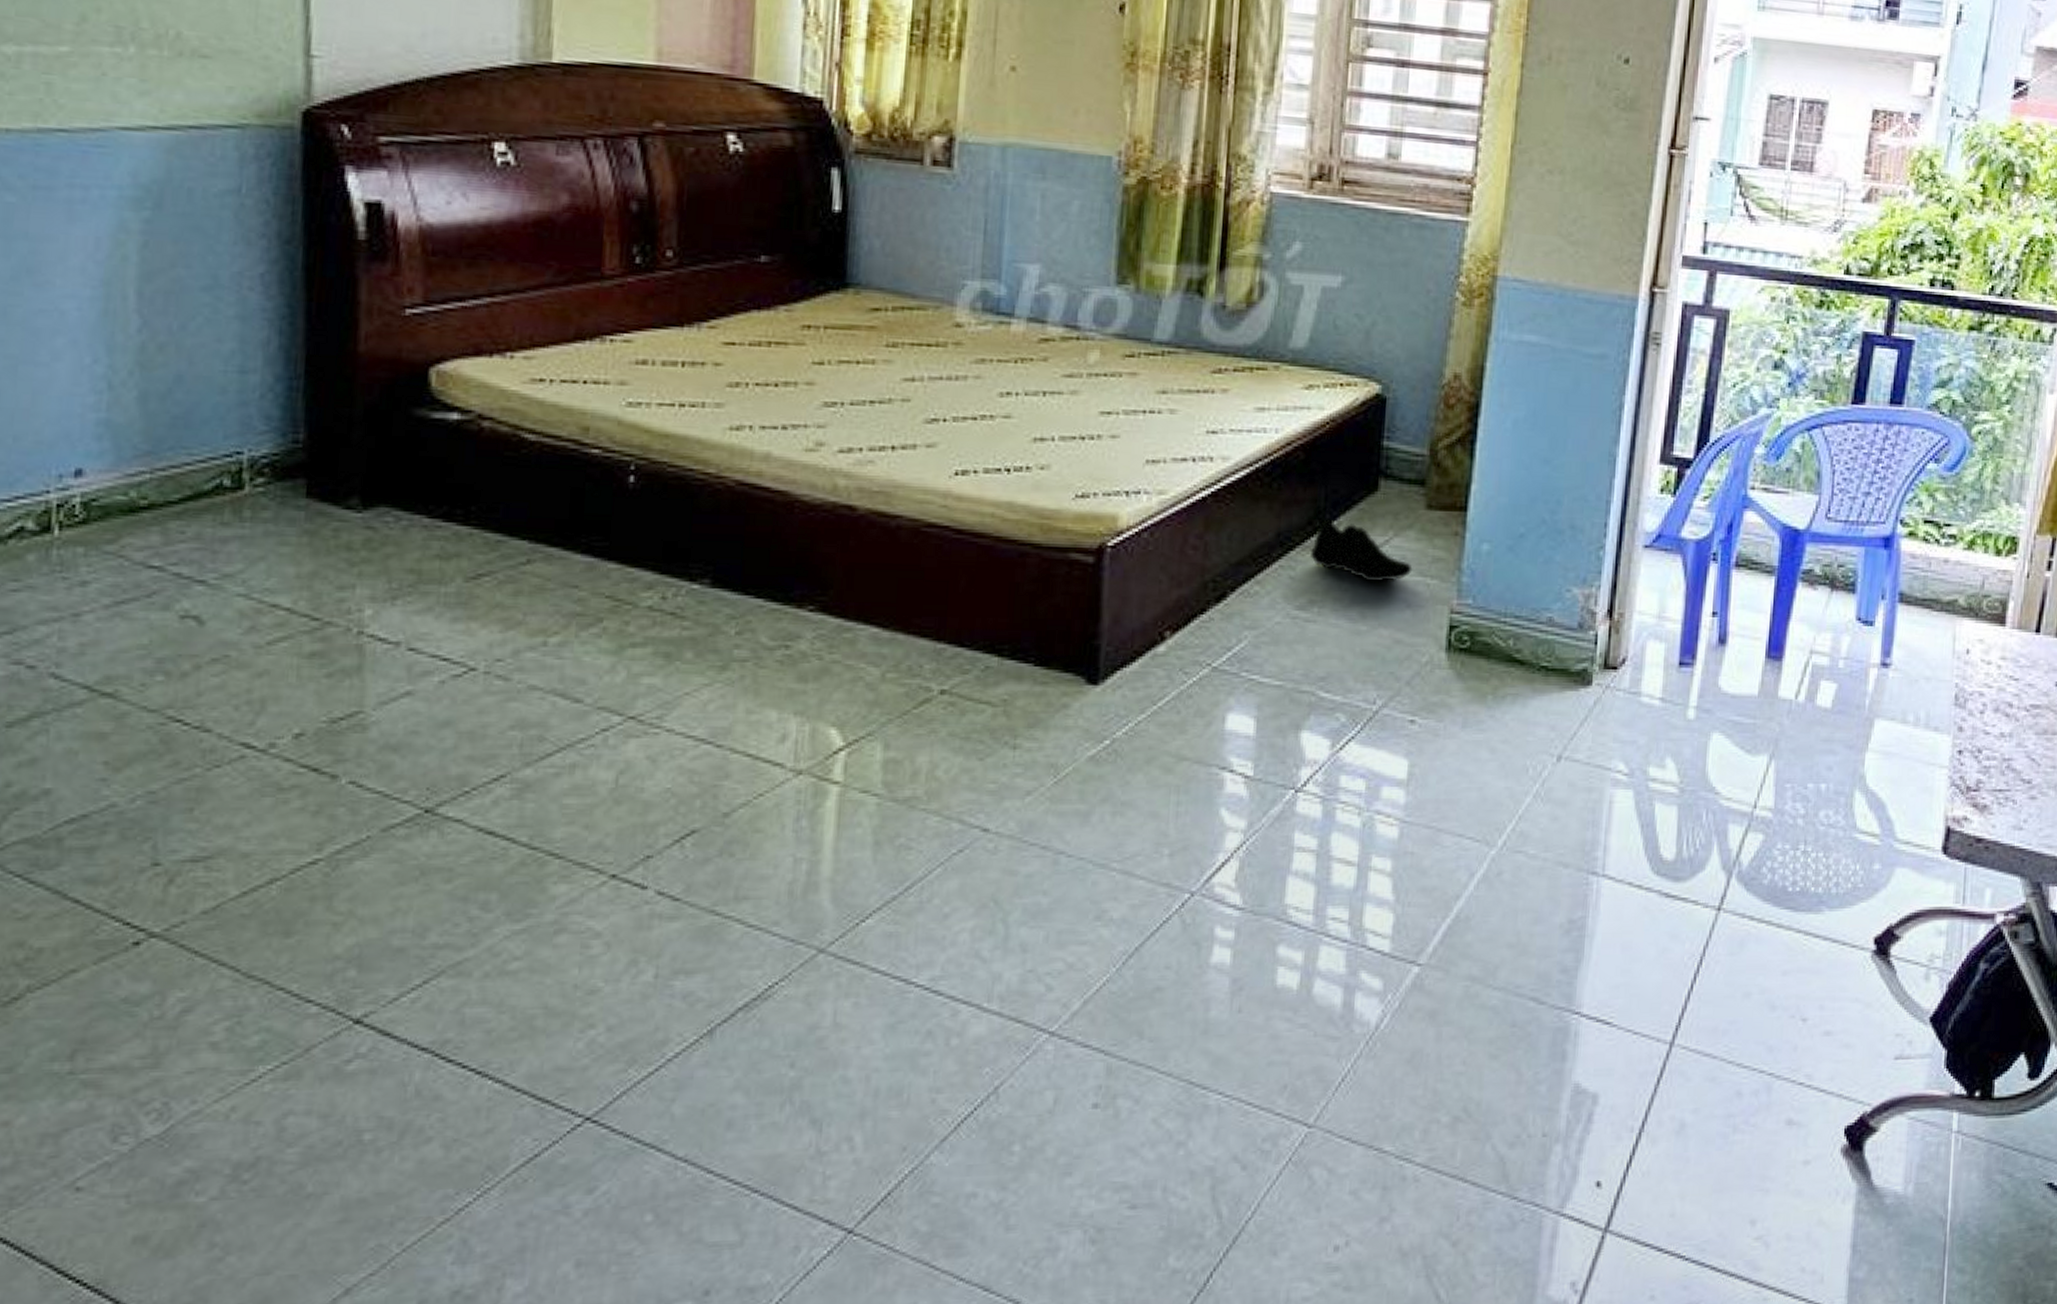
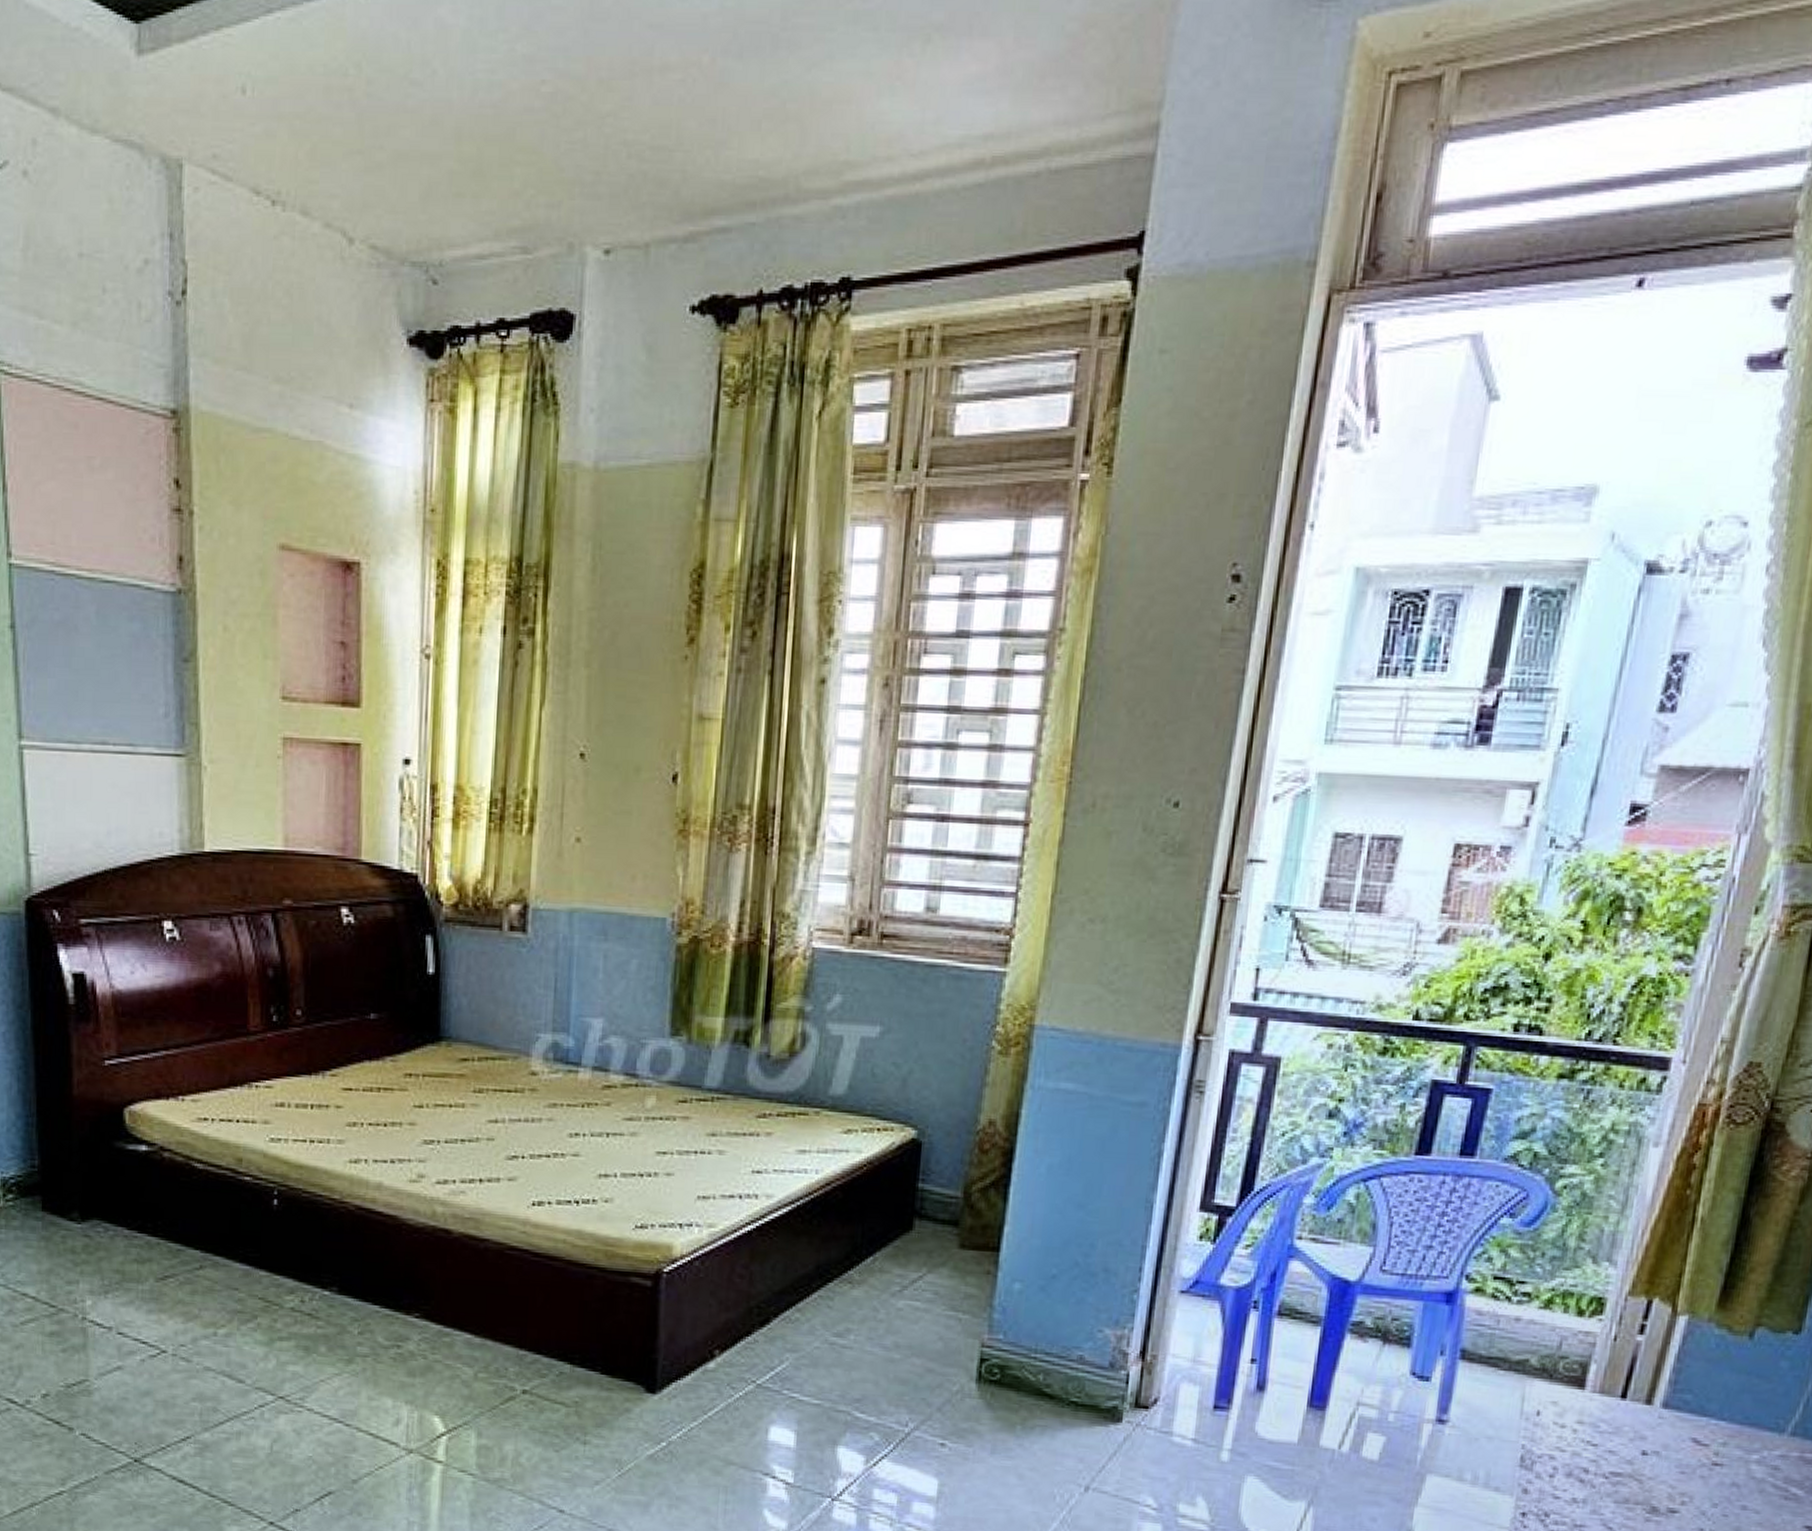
shoe: present [1309,517,1413,581] -> none [846,1252,945,1314]

